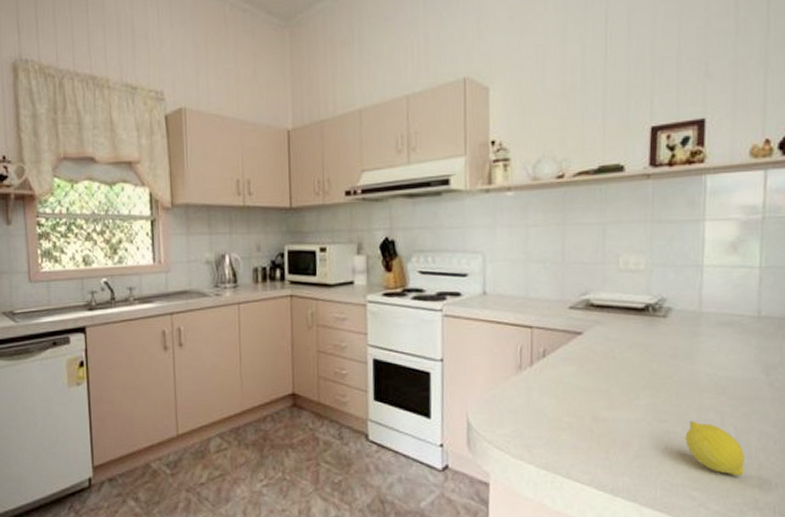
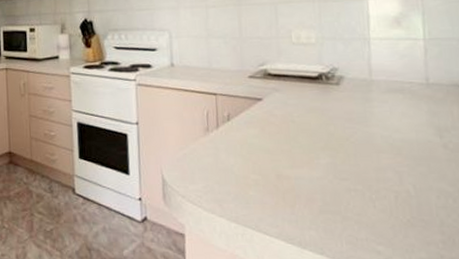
fruit: present [685,421,746,475] -> none [366,180,427,231]

